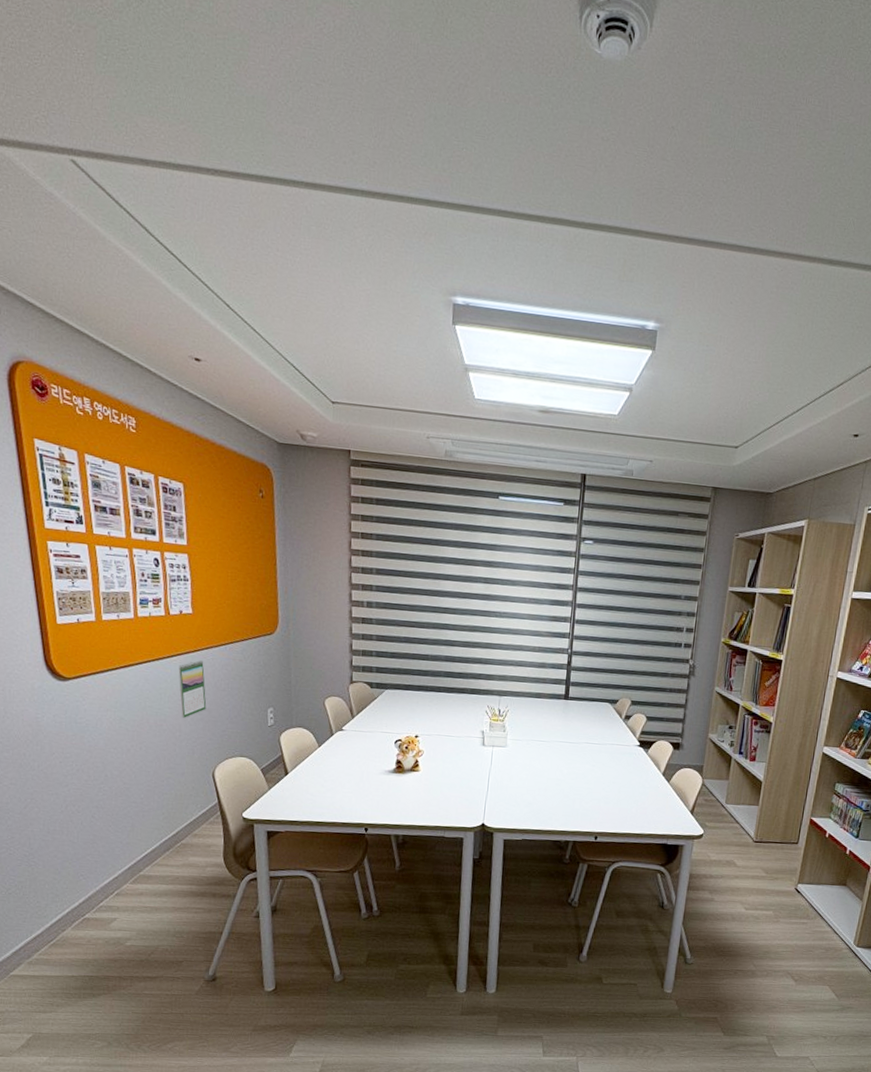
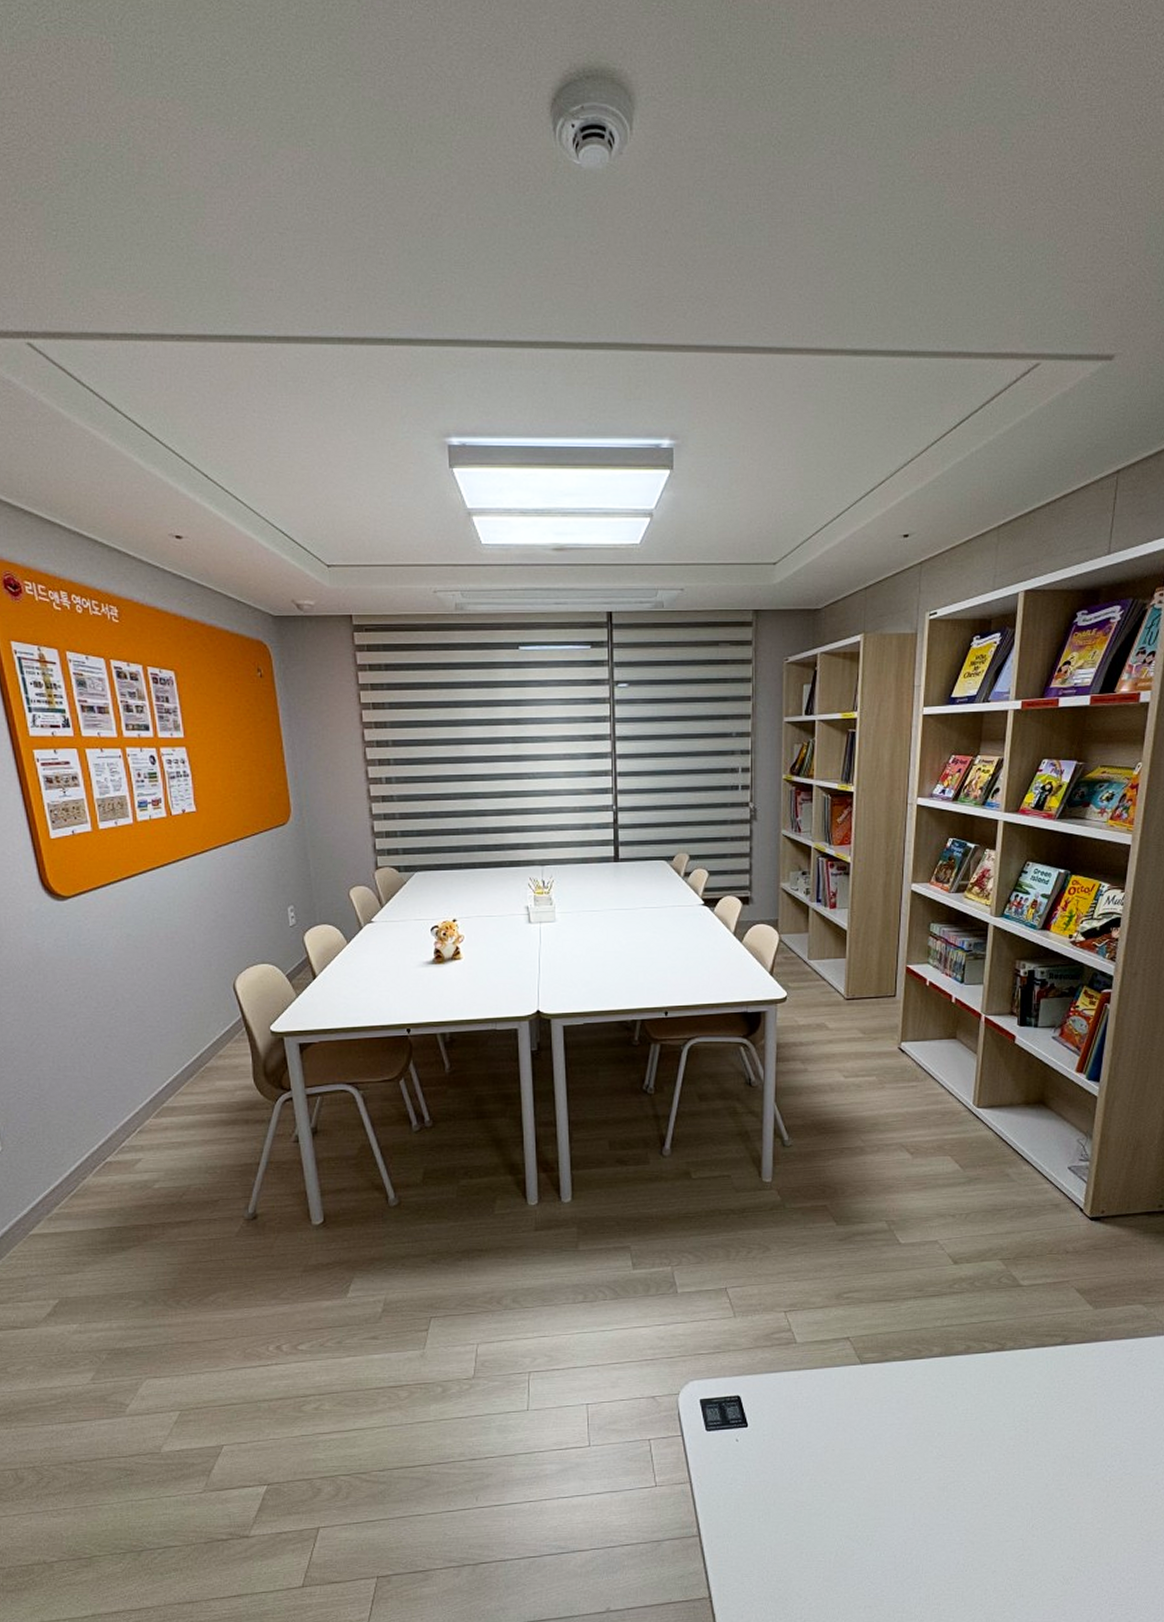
calendar: present [178,660,207,718] -> none [186,862,220,927]

